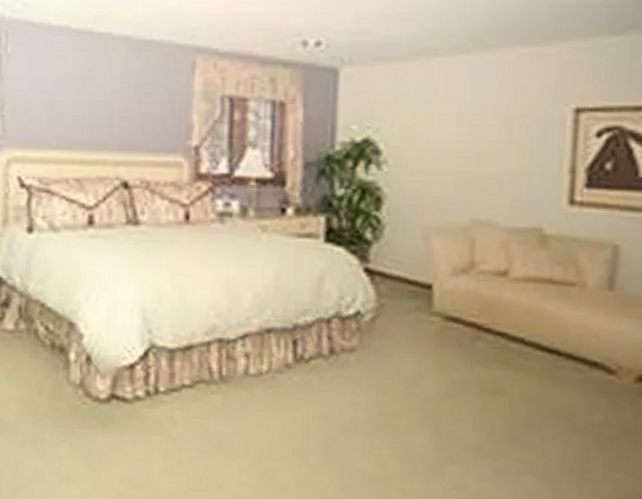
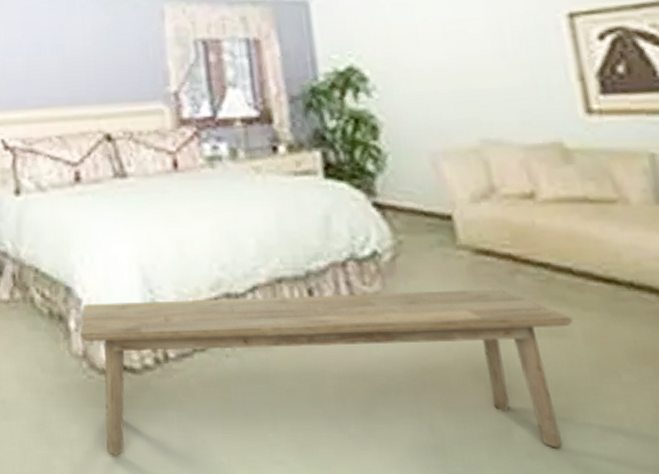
bench: none [79,339,516,484] -> present [80,289,573,456]

